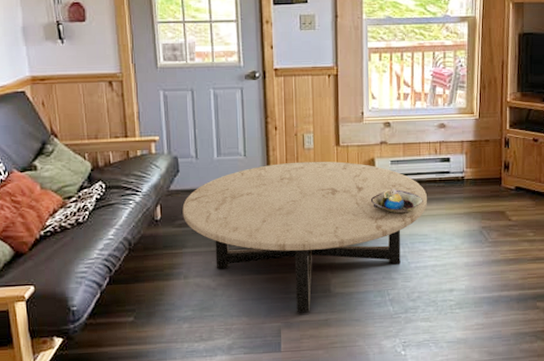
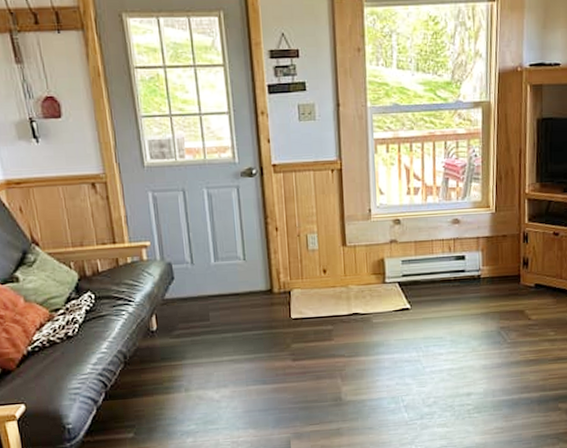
coffee table: present [182,161,428,313] -> none [179,263,442,423]
decorative bowl: present [370,188,423,214] -> none [381,290,438,317]

